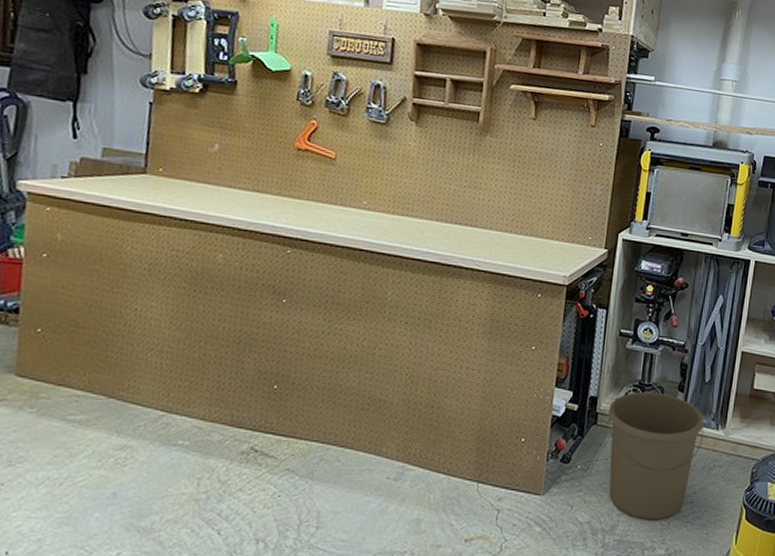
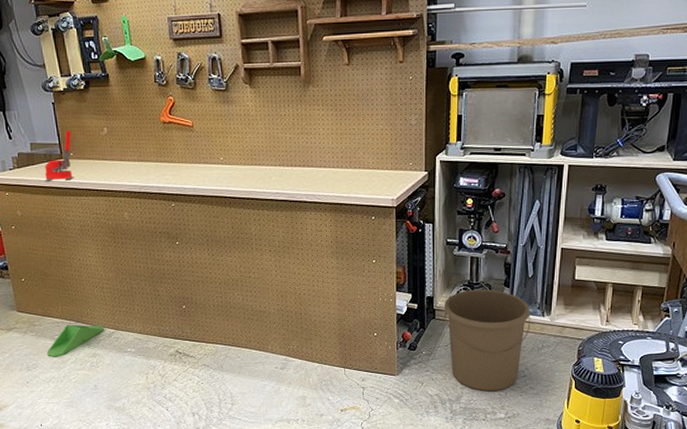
dustpan: none [47,399,149,448] -> present [47,324,104,357]
clamp: none [111,139,166,203] -> present [45,130,74,182]

